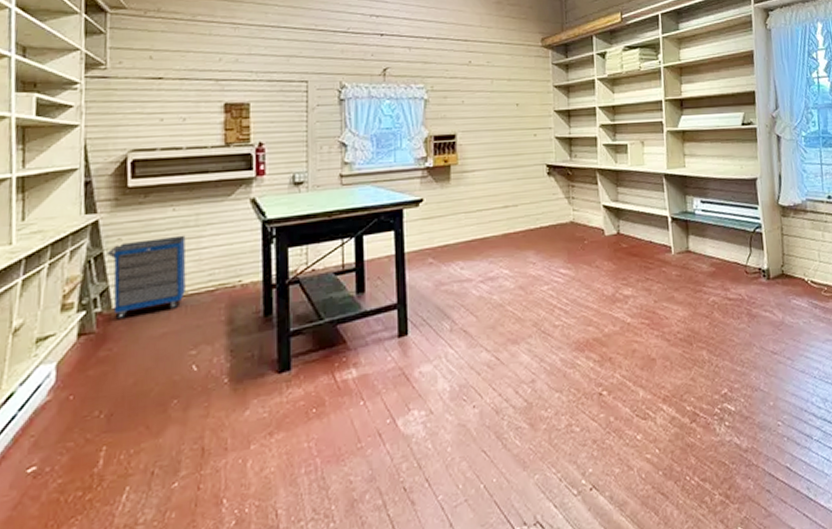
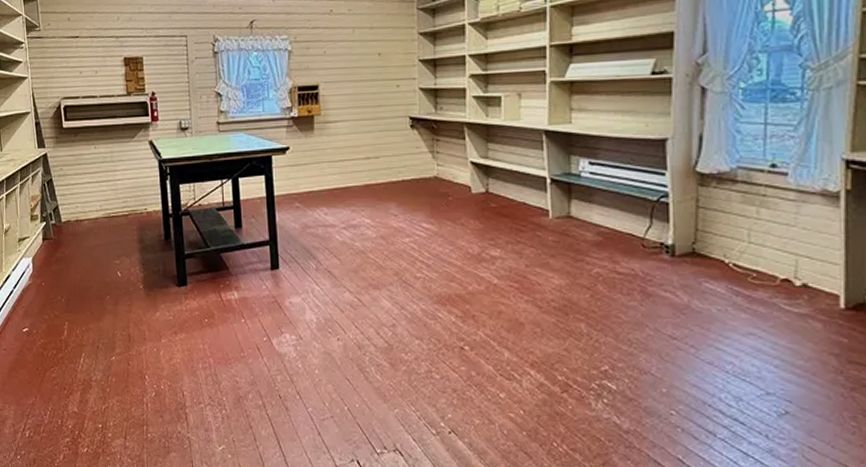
cabinet: present [106,235,186,320] -> none [54,168,108,231]

